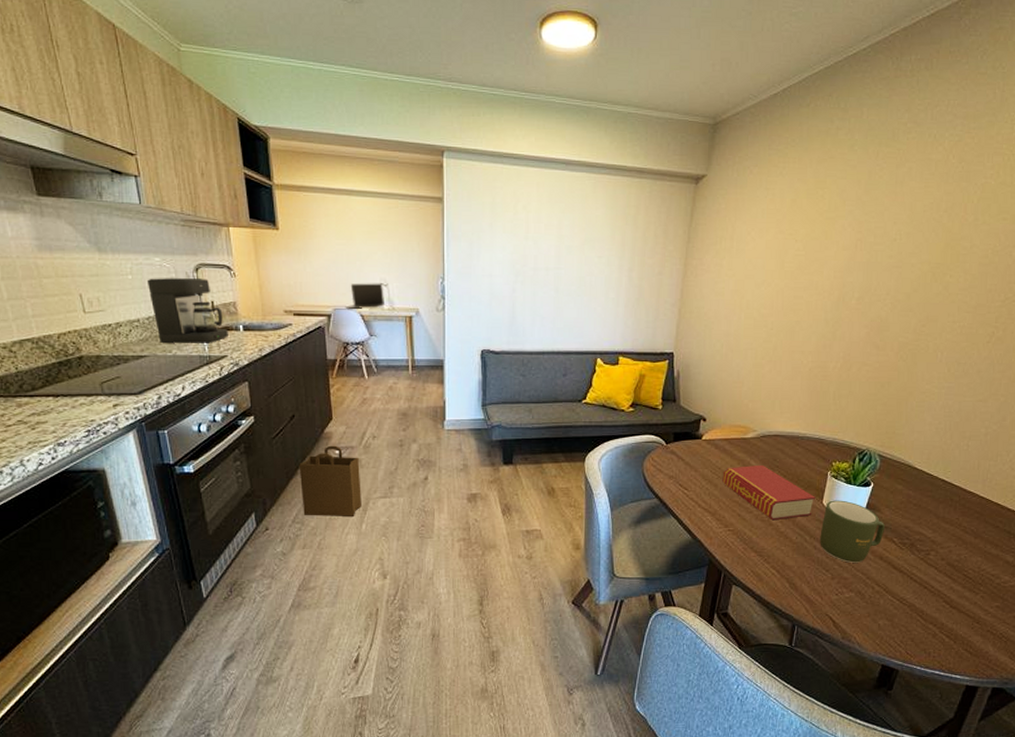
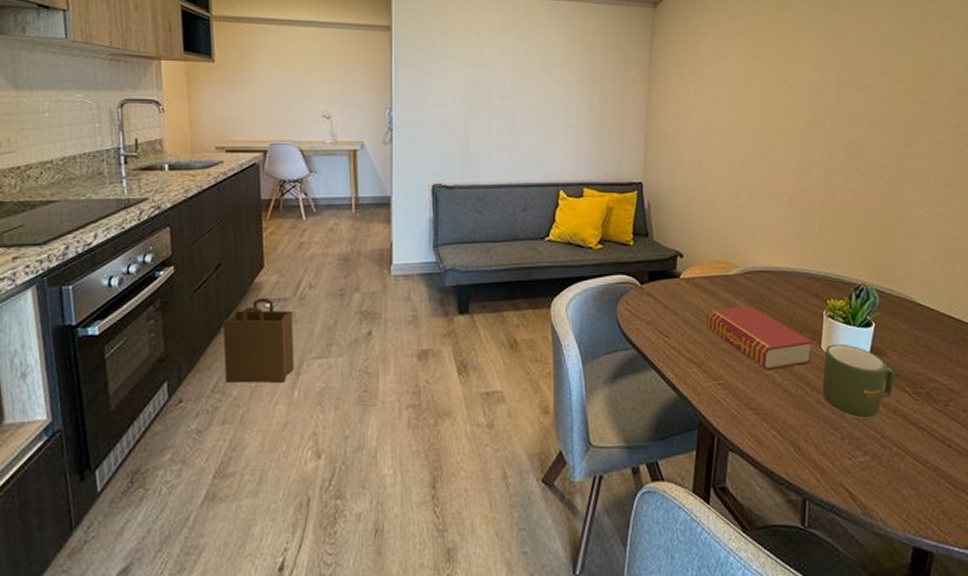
coffee maker: present [146,278,228,343] -> none [65,115,152,186]
laptop computer: present [345,283,384,309] -> none [283,115,326,143]

